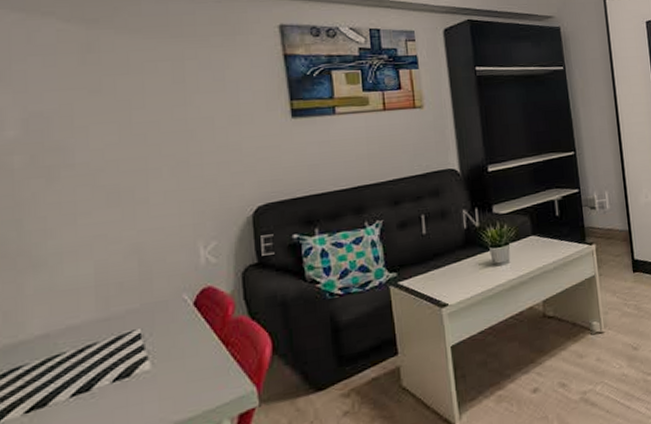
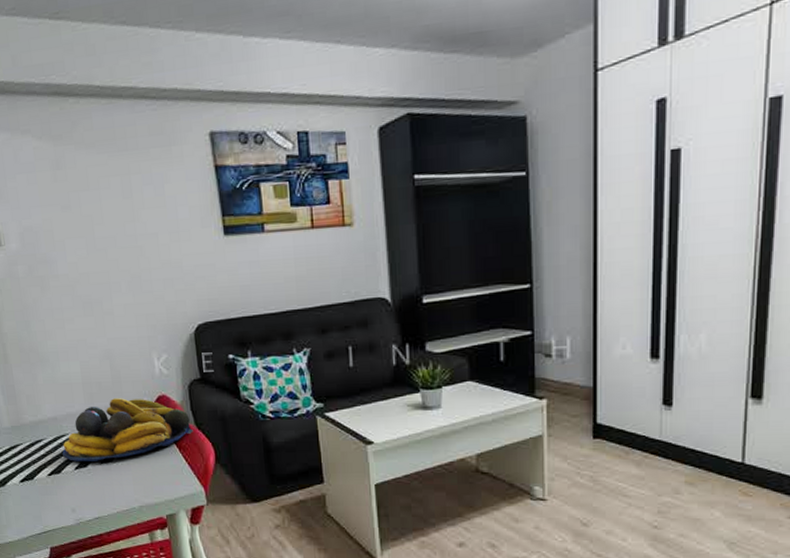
fruit bowl: none [53,294,246,387] -> present [63,398,193,462]

